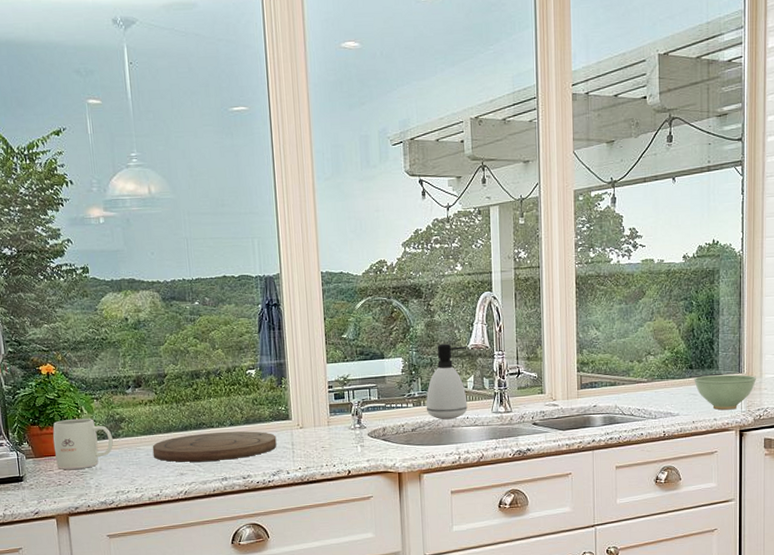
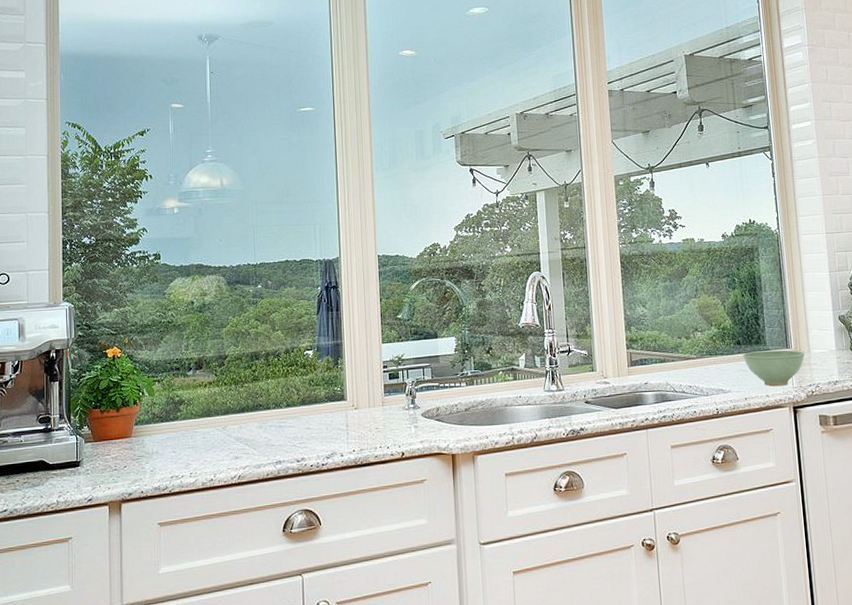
mug: present [52,418,113,470] -> none [112,400,171,455]
cutting board: present [152,431,277,462] -> none [209,412,332,445]
soap dispenser: present [426,343,468,420] -> none [478,322,520,399]

